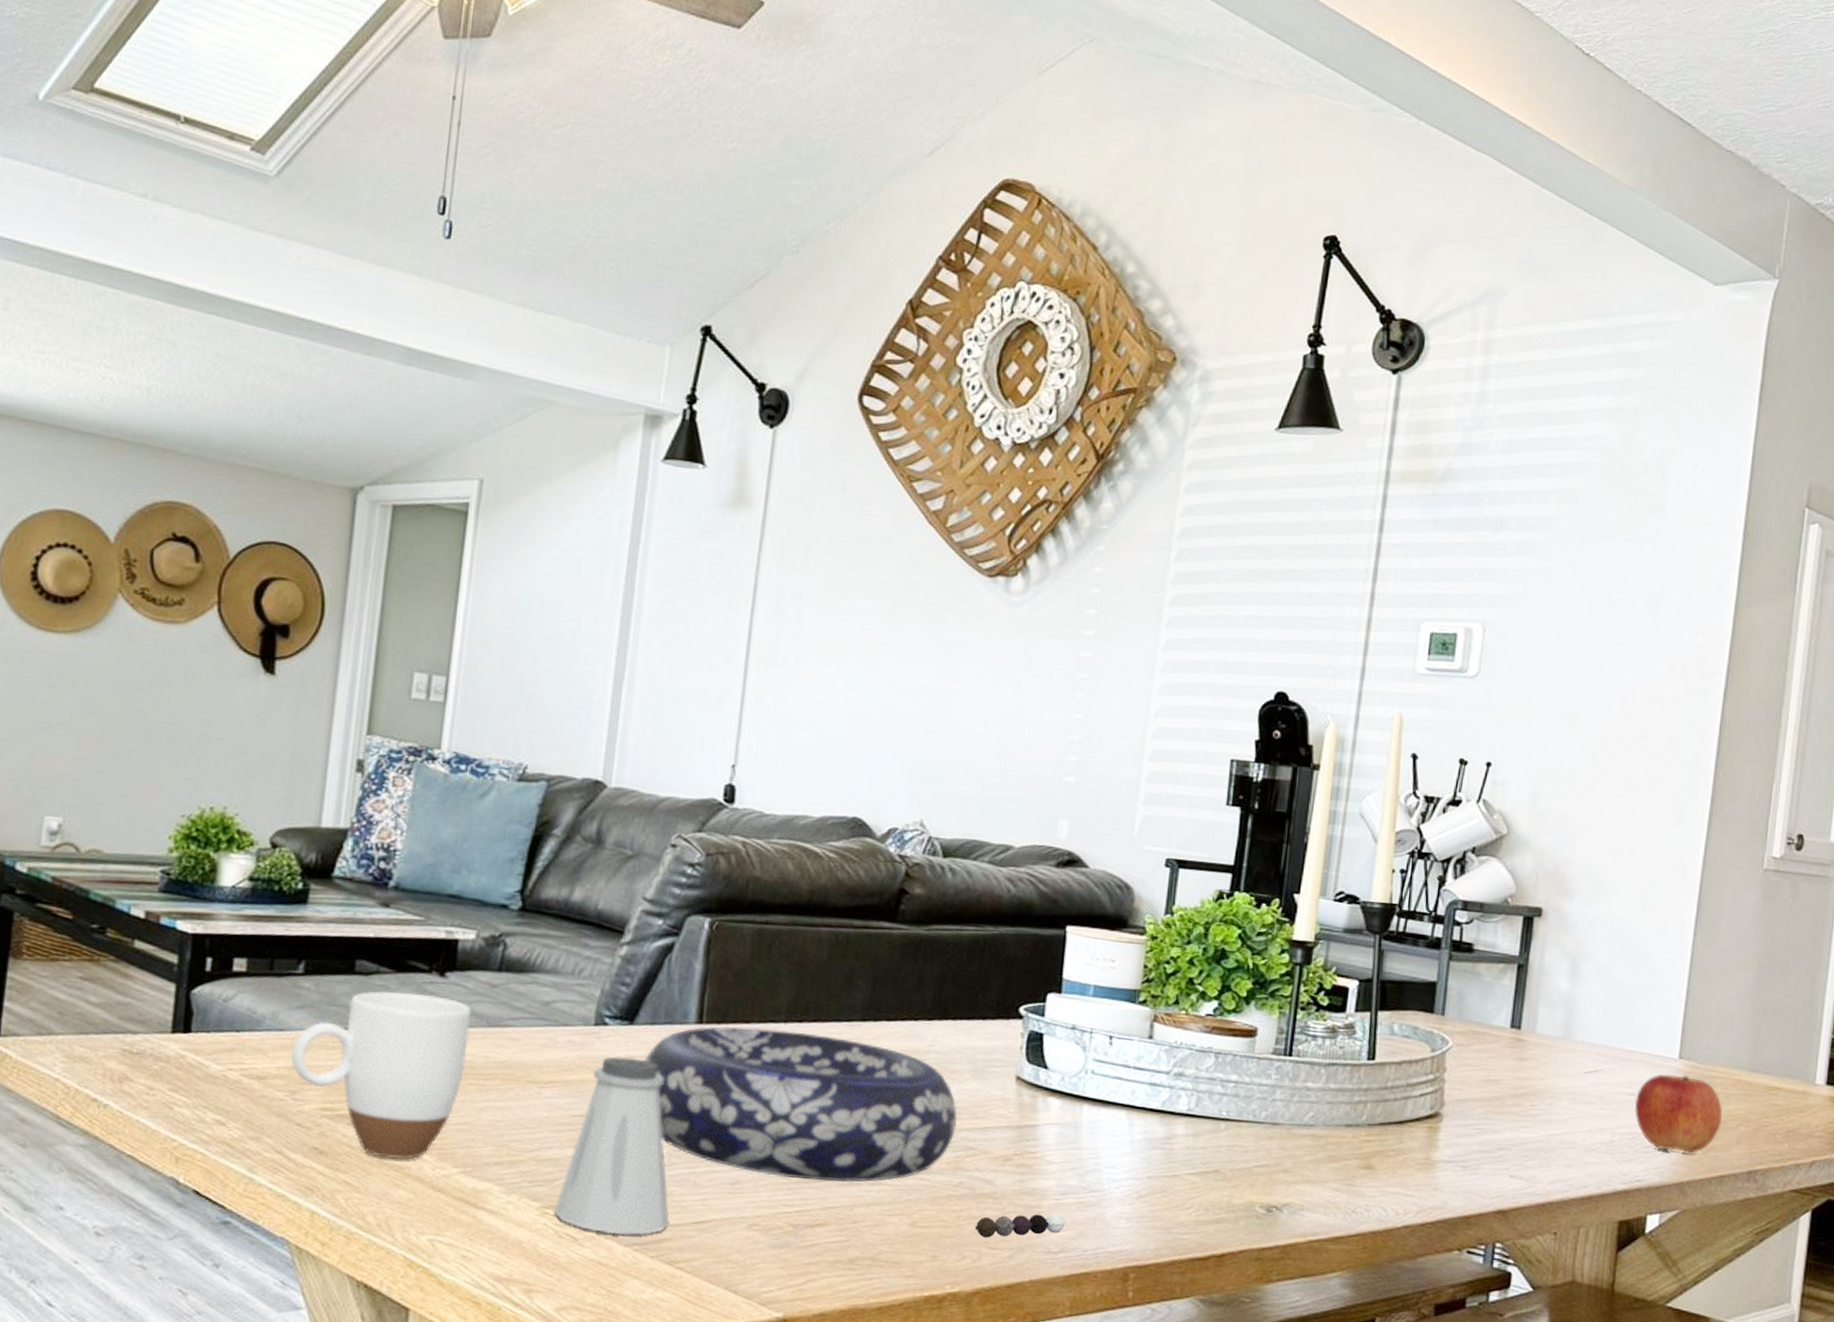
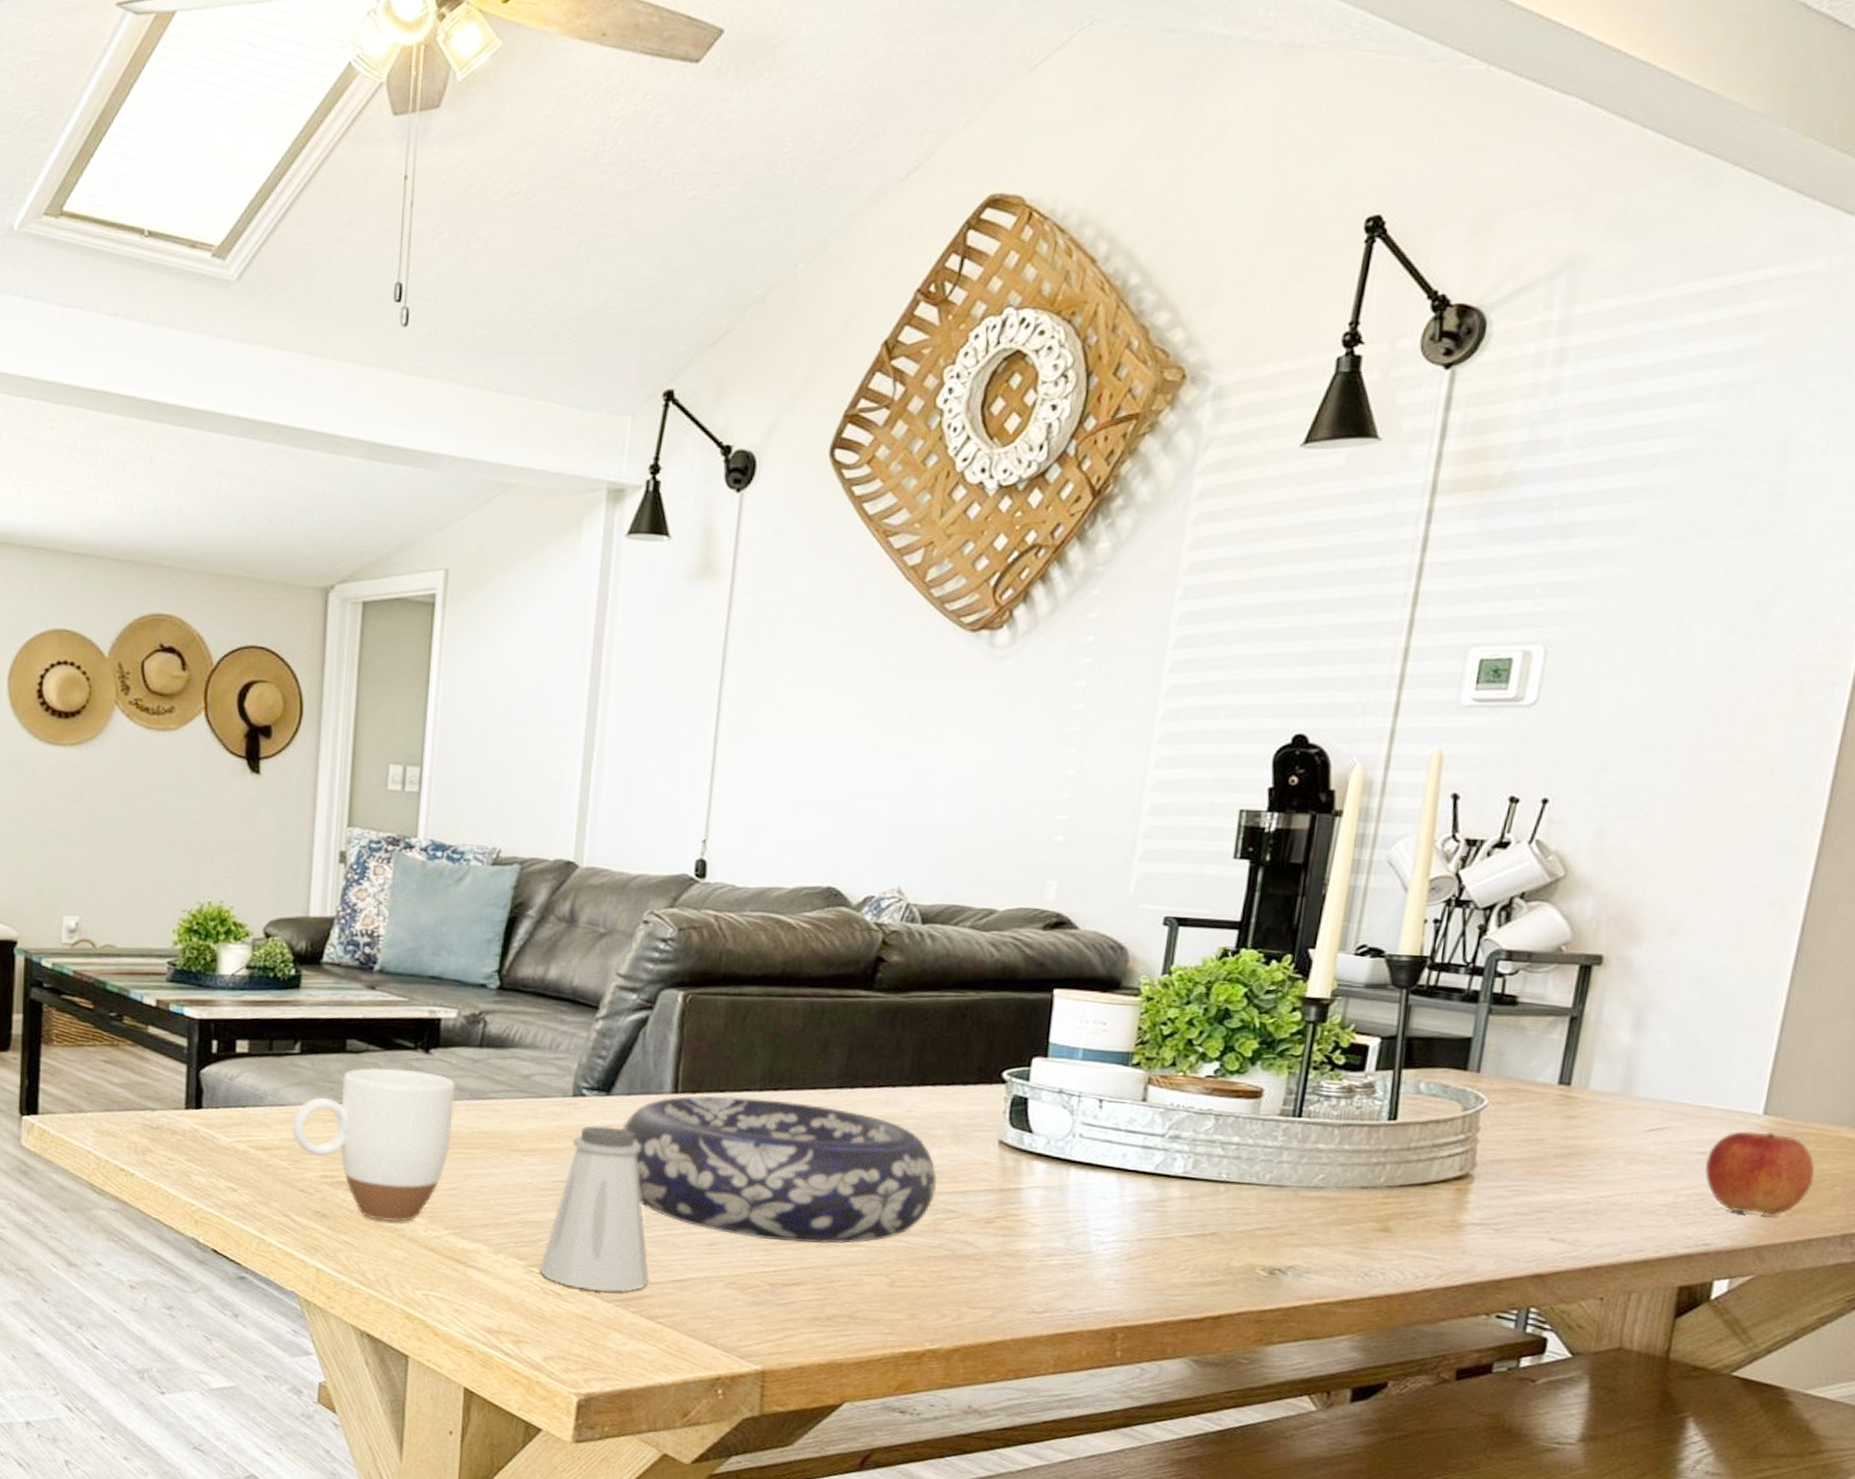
pepper shaker: present [974,1212,1067,1238] -> none [955,1274,1051,1298]

